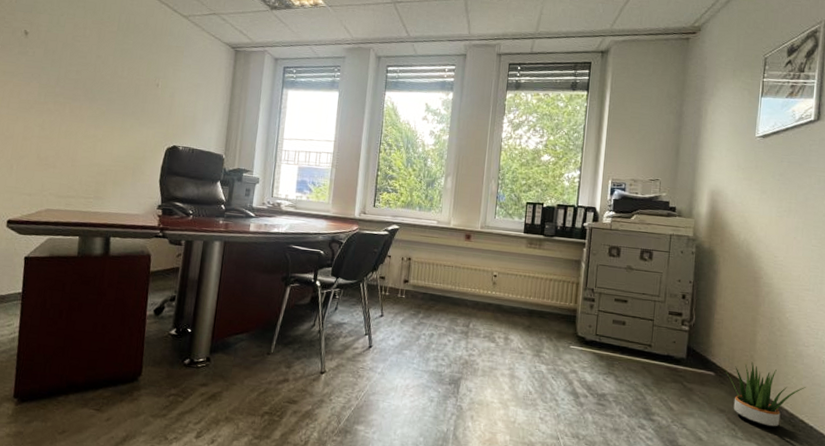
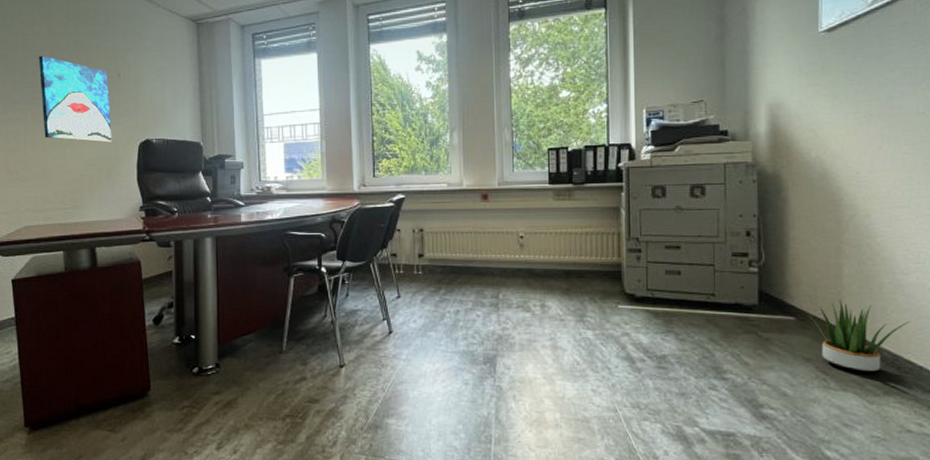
wall art: none [78,57,147,144] -> present [39,55,112,143]

